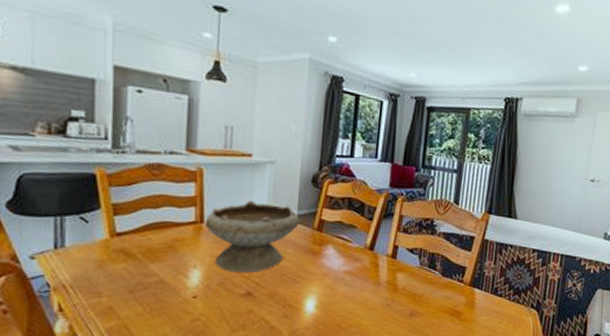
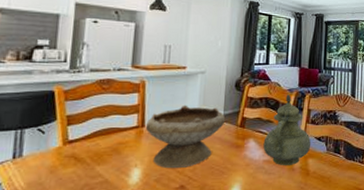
teapot: none [344,195,402,278] -> present [263,94,311,165]

